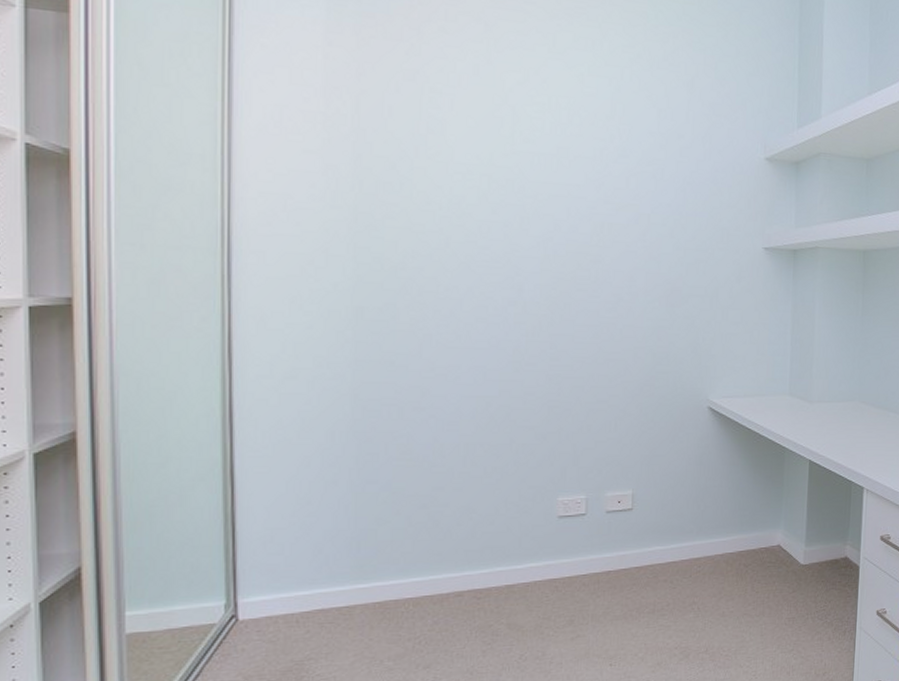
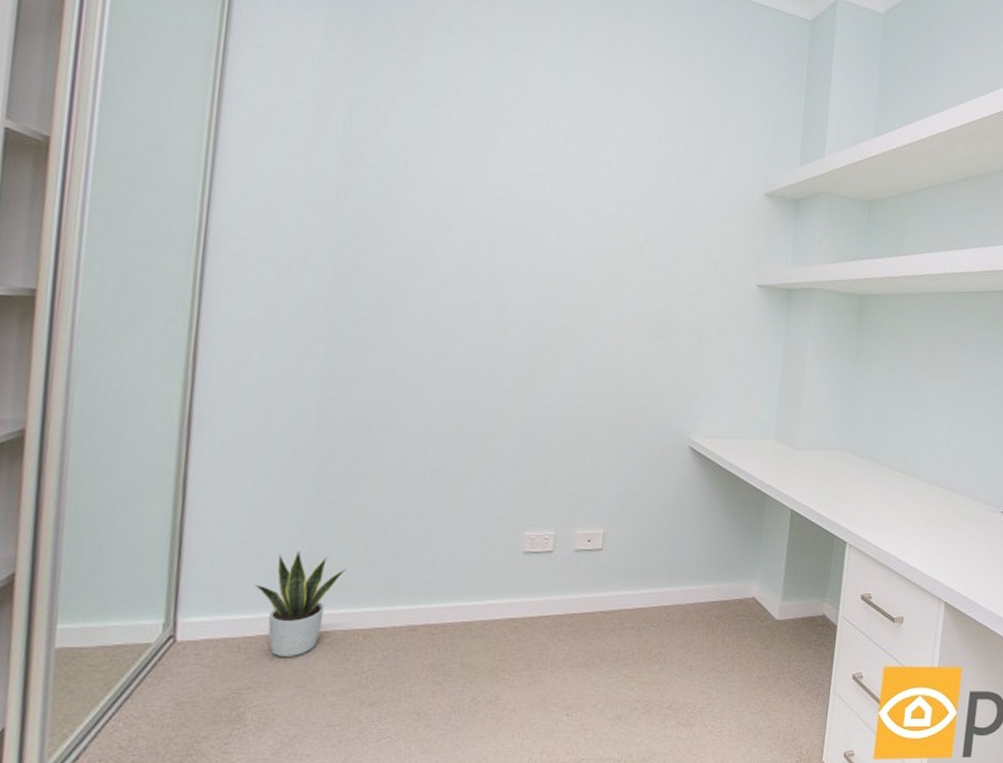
potted plant: none [307,529,392,629] -> present [254,551,347,658]

